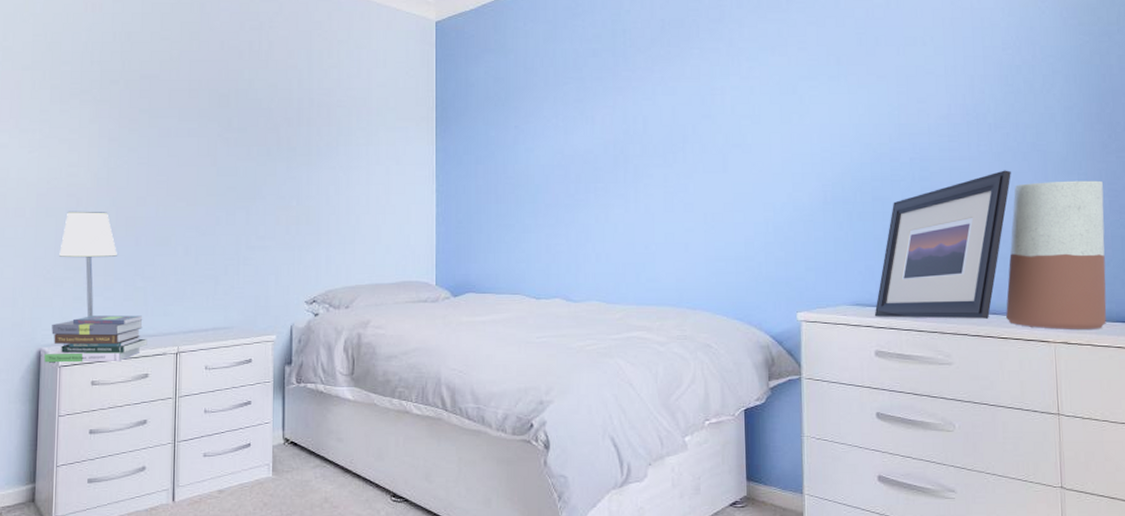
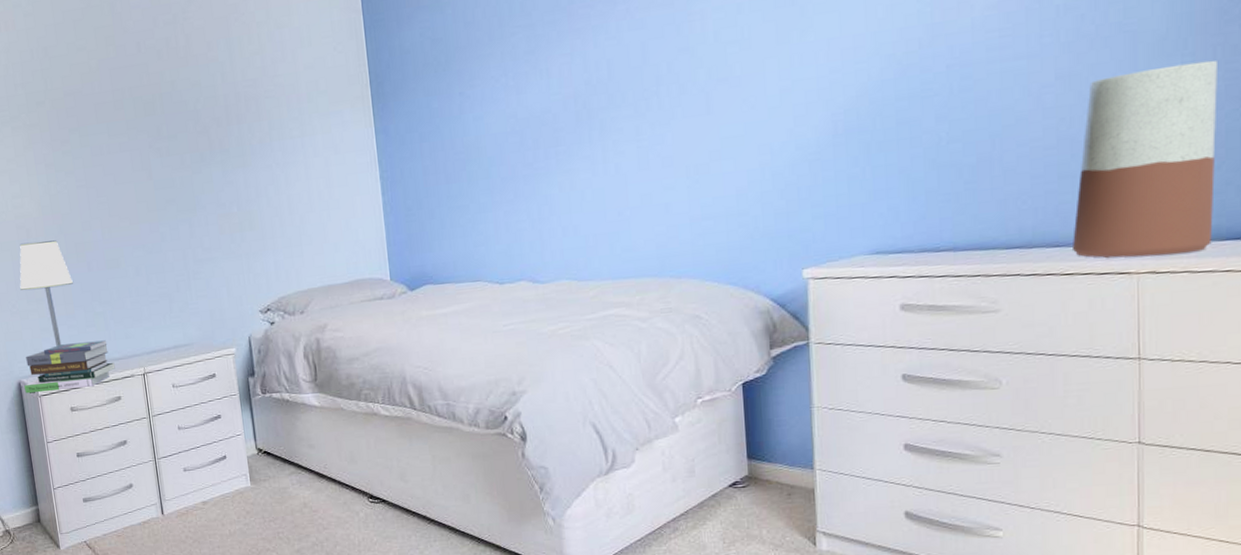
picture frame: present [874,170,1011,319] -> none [899,63,1086,266]

